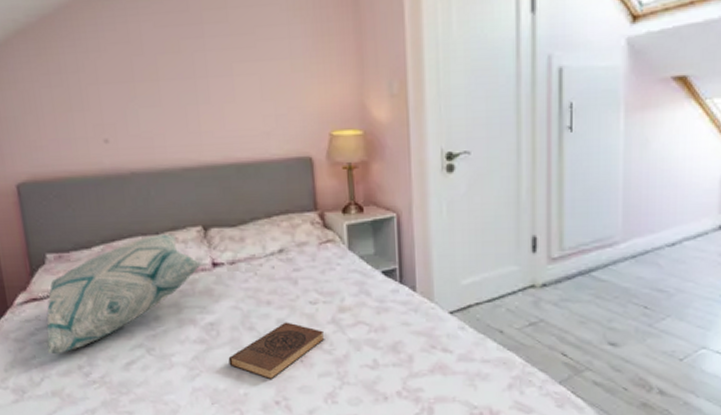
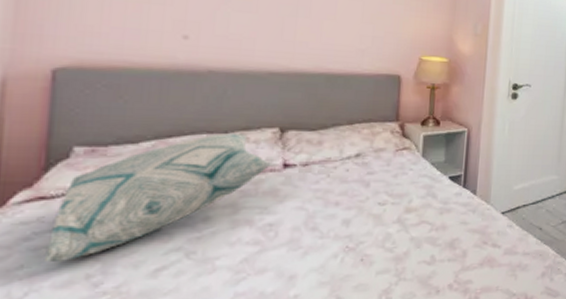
book: present [228,322,325,380] -> none [282,222,389,280]

